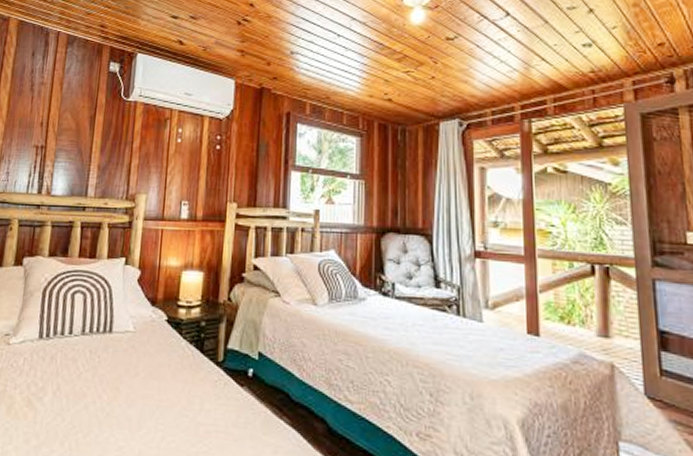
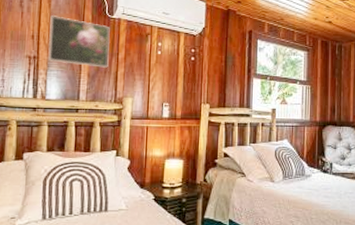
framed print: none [56,100,125,159] -> present [48,15,110,68]

